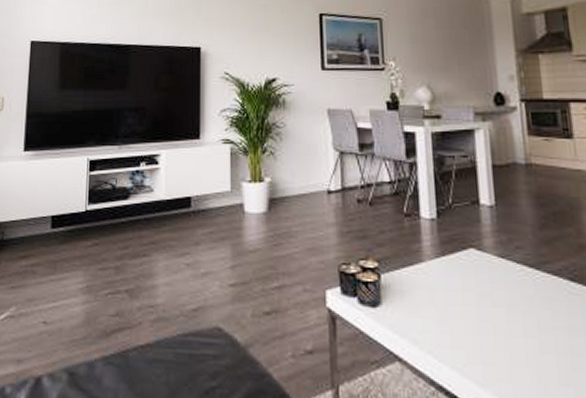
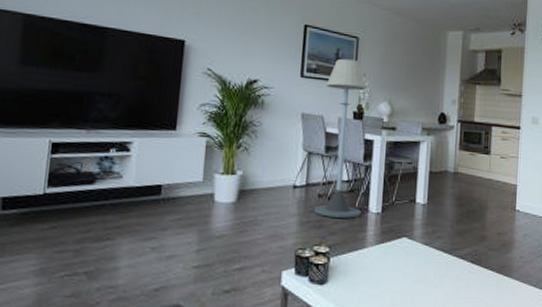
floor lamp: none [350,43,412,226] -> present [313,58,367,218]

